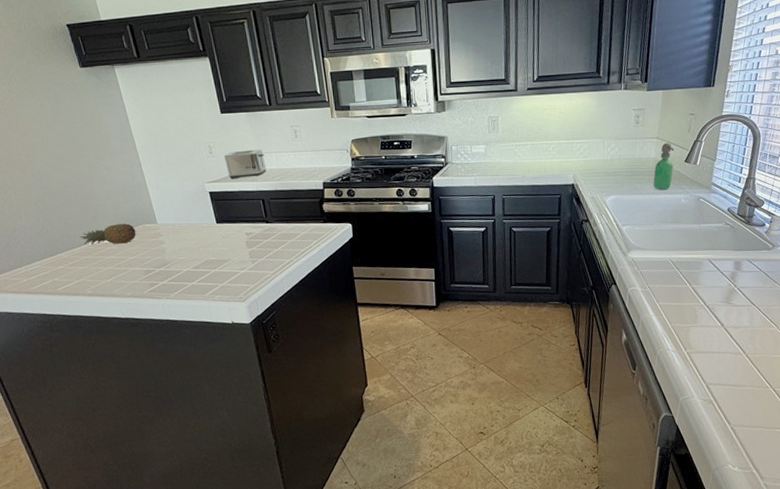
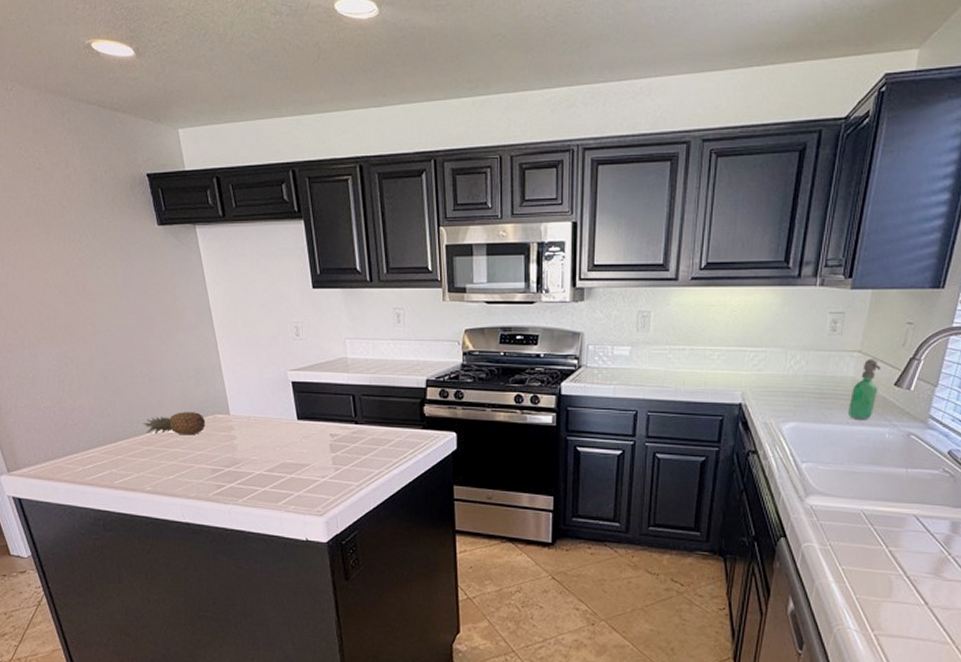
toaster: present [224,149,267,179] -> none [312,334,361,368]

